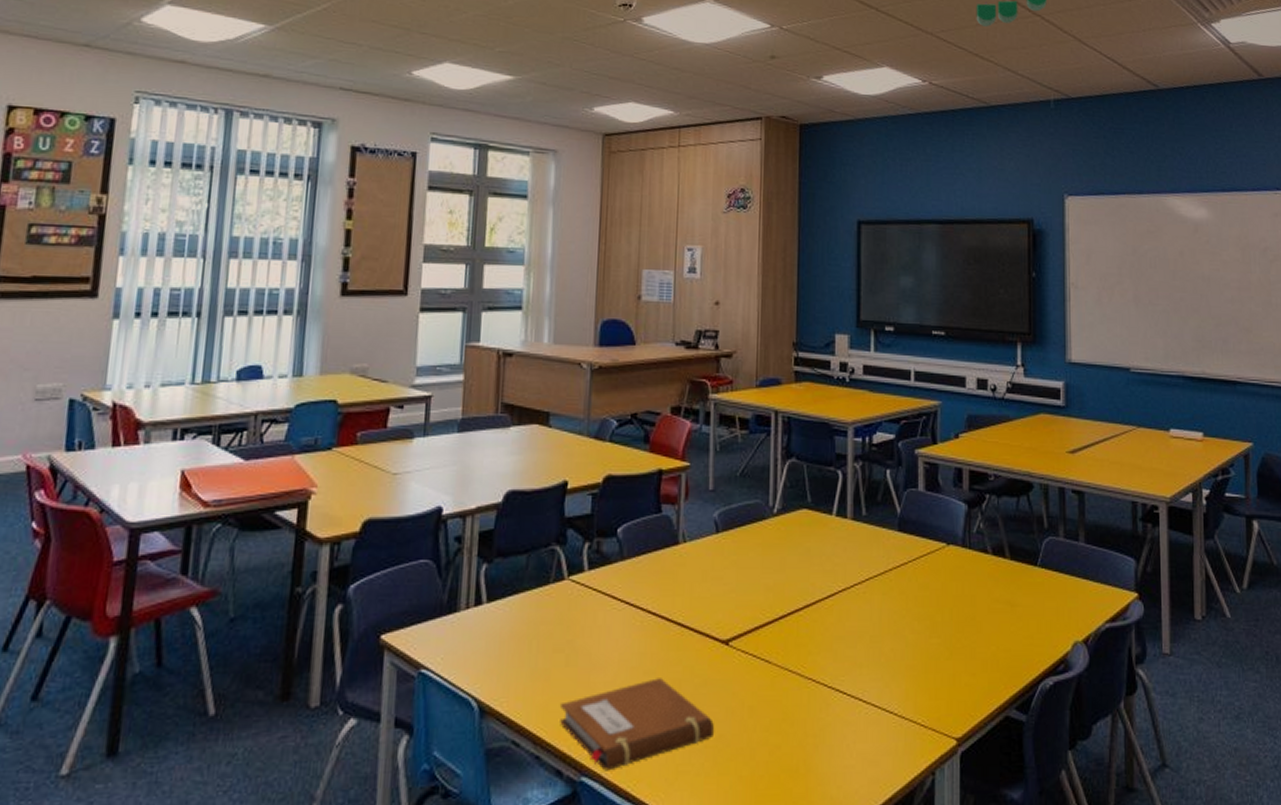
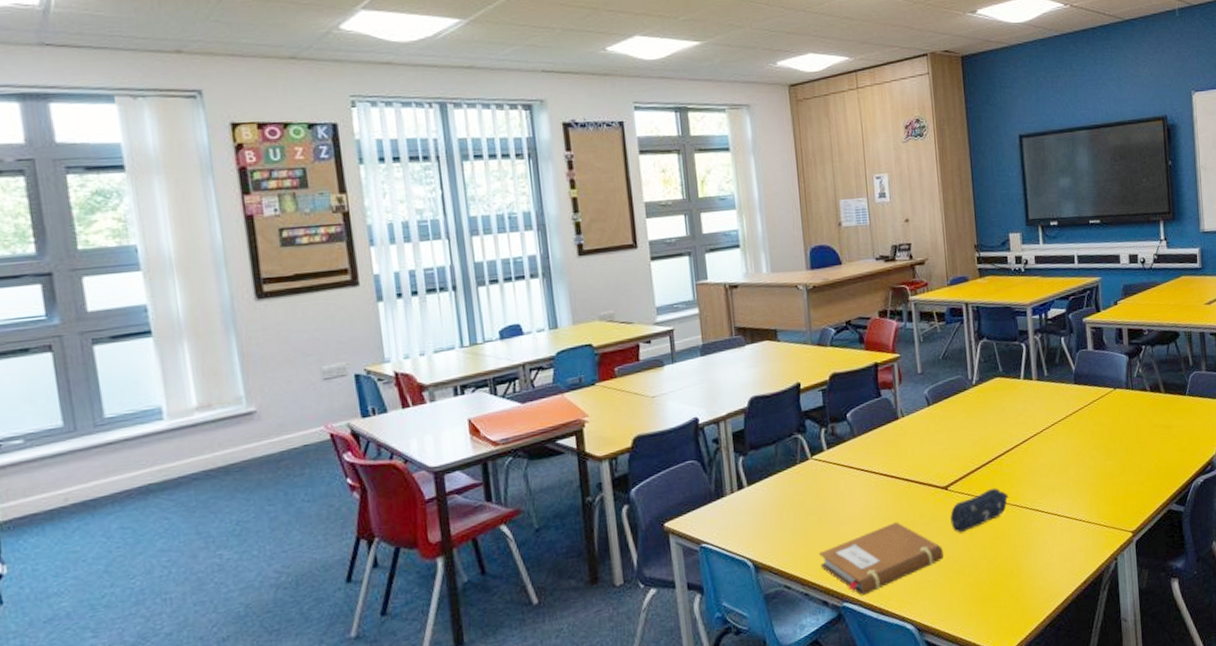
pencil case: none [727,651,803,706] -> present [950,487,1009,533]

